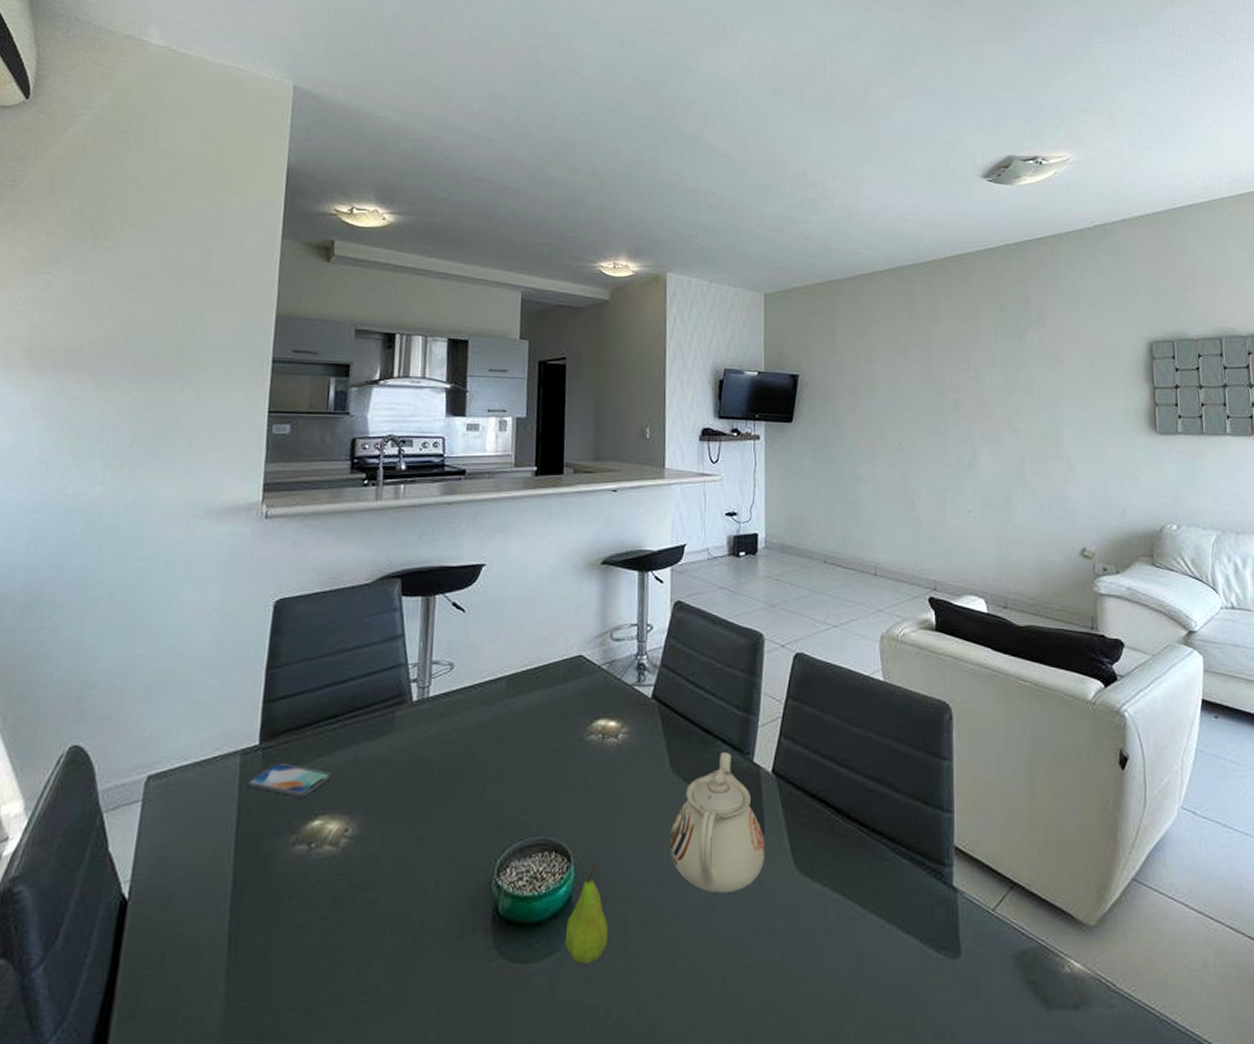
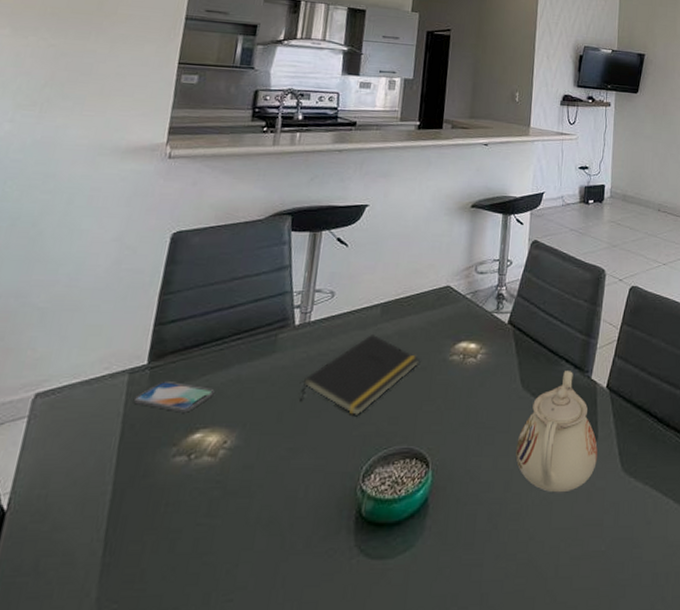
notepad: none [423,712,553,804] -> present [300,335,420,417]
fruit: present [565,866,609,964] -> none [419,471,459,558]

